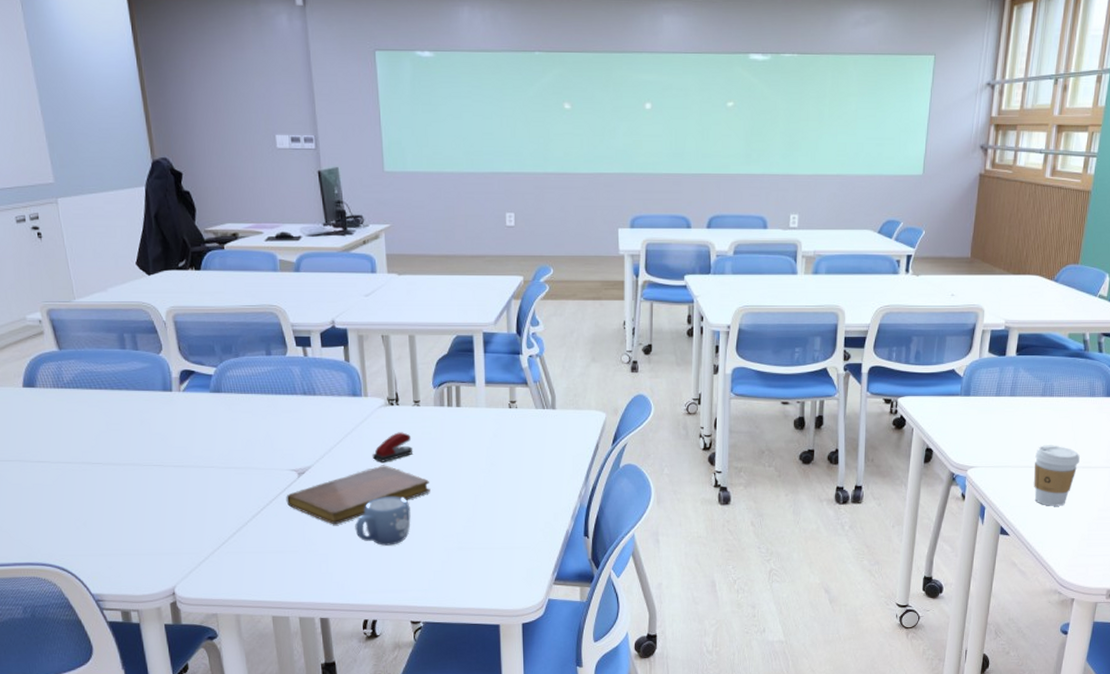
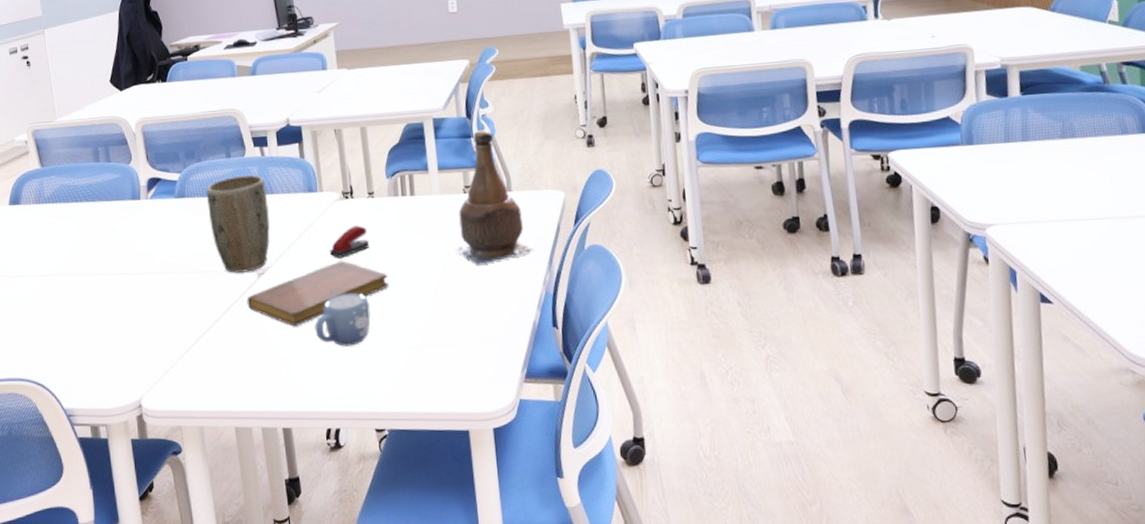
plant pot: none [245,374,312,472] -> present [207,175,270,274]
bottle: none [496,347,572,476] -> present [454,129,534,265]
coffee cup: present [1034,445,1080,506] -> none [1066,193,1125,266]

